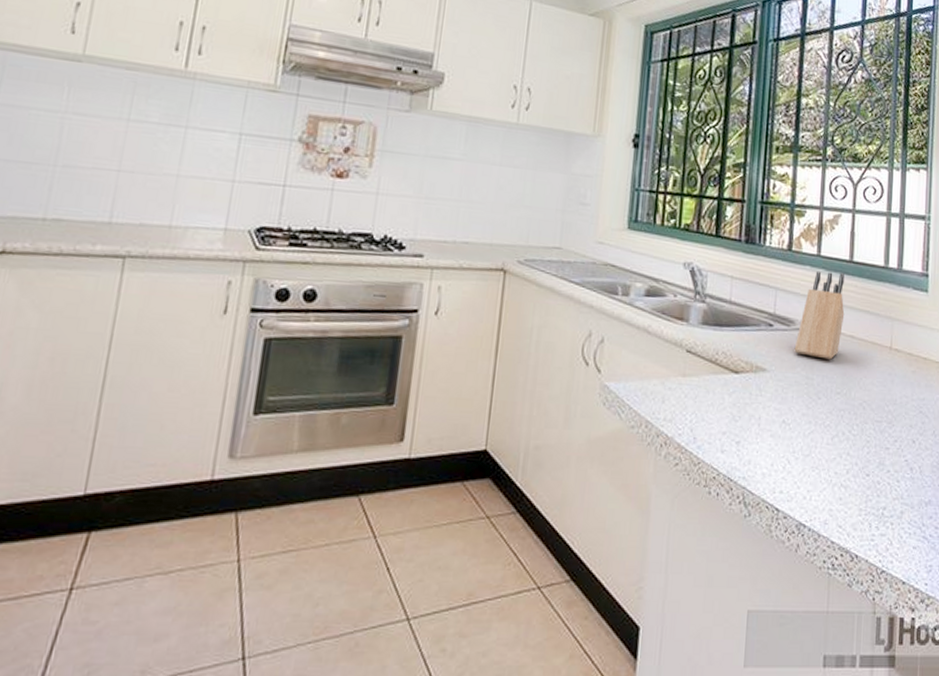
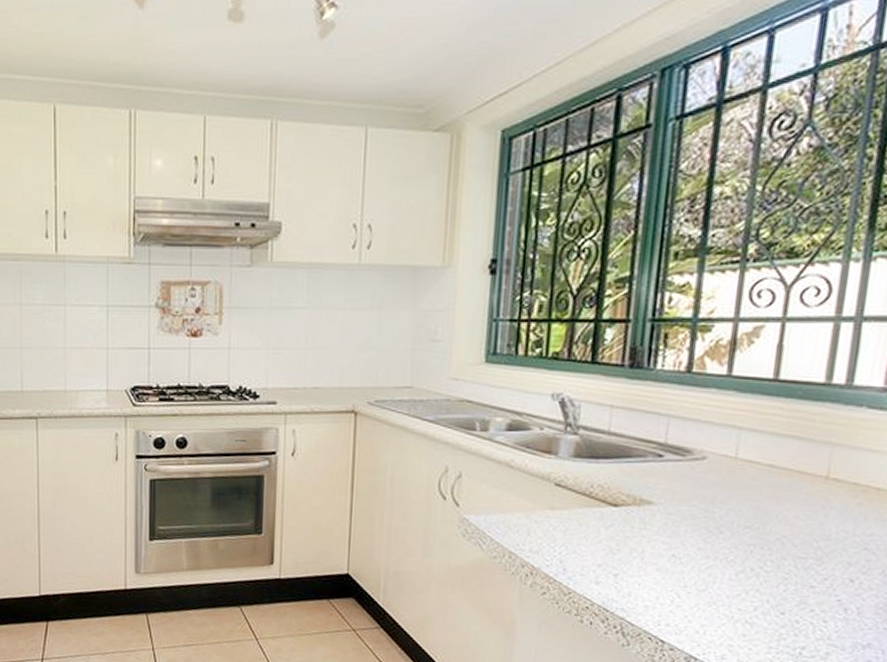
knife block: present [794,271,845,360] -> none [690,393,765,491]

